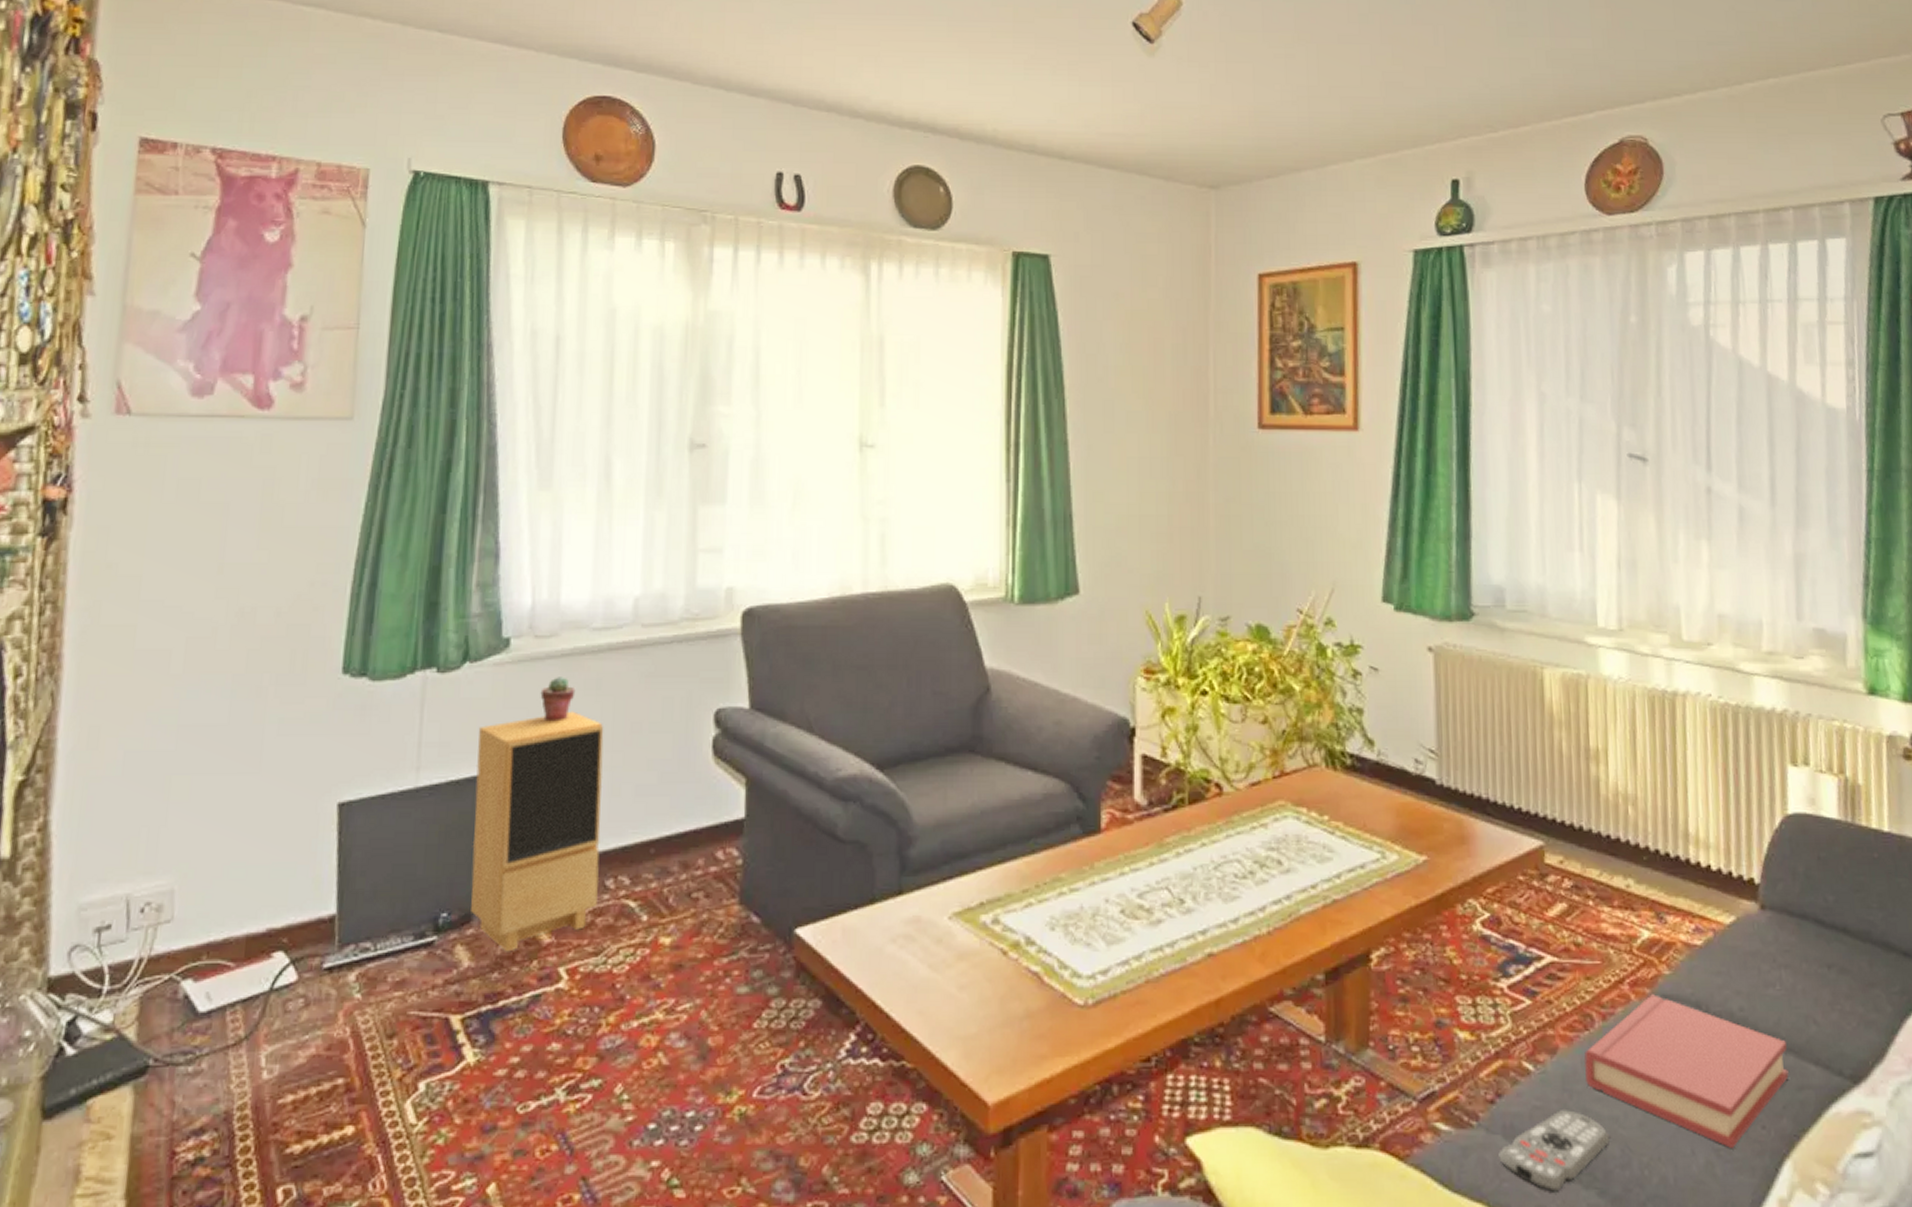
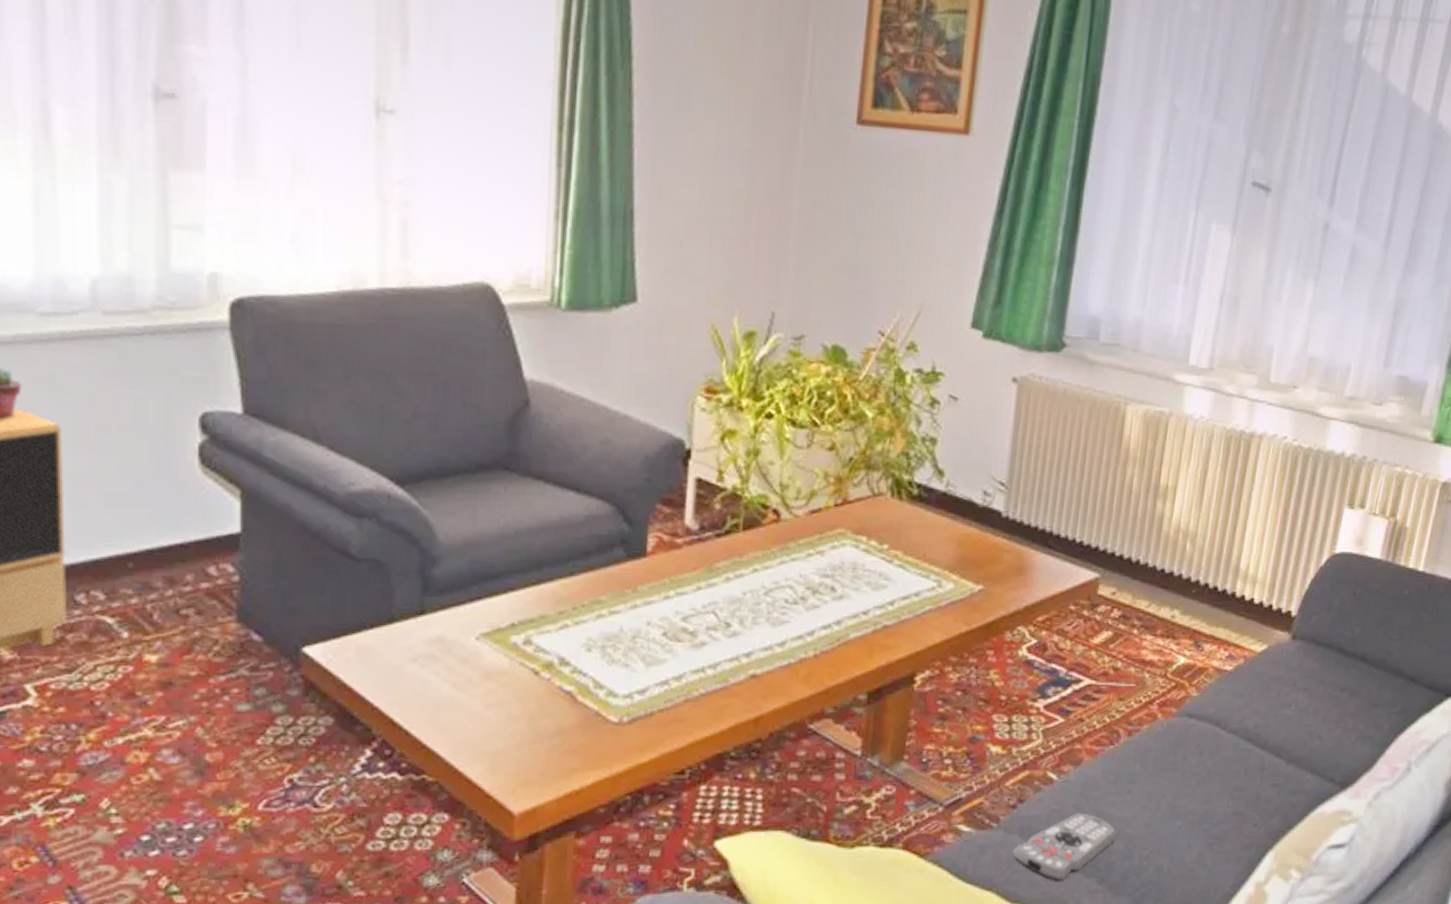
hardback book: present [1584,994,1789,1148] -> none [1104,713,1291,842]

